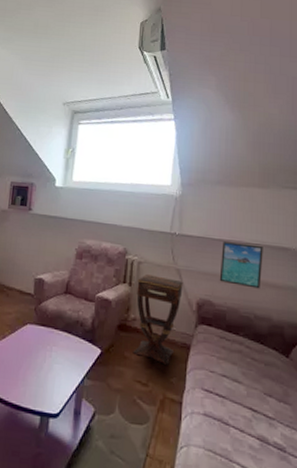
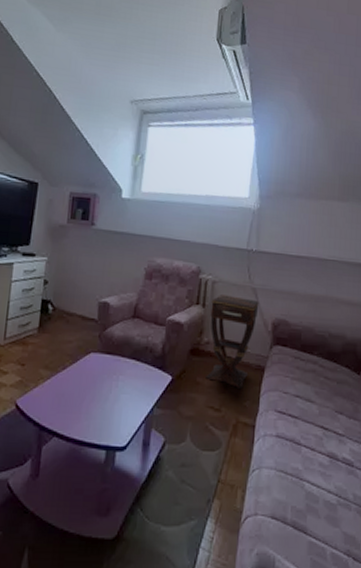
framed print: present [219,242,263,289] -> none [295,258,341,307]

